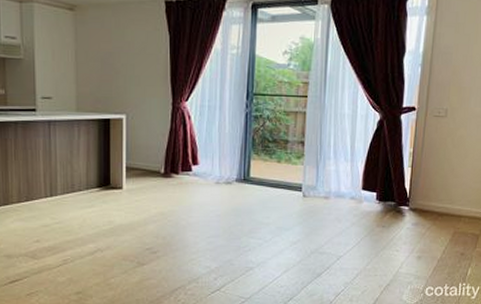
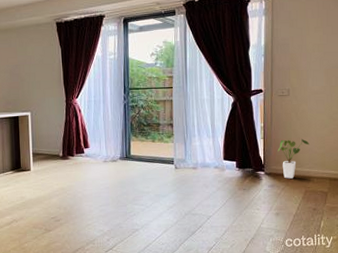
house plant: none [426,169,464,217] -> present [277,138,310,179]

